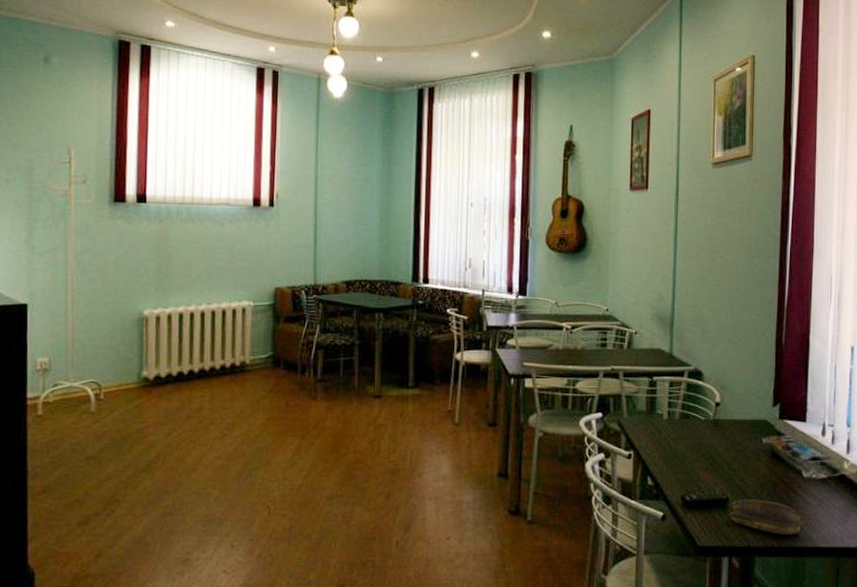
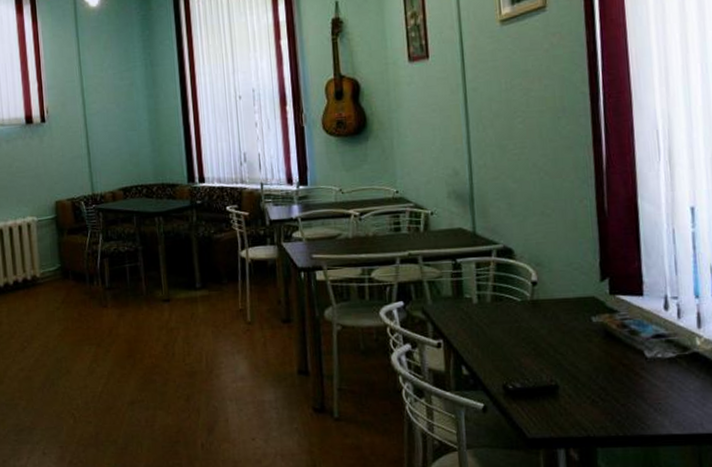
banana: present [729,499,806,535] -> none [561,384,655,422]

